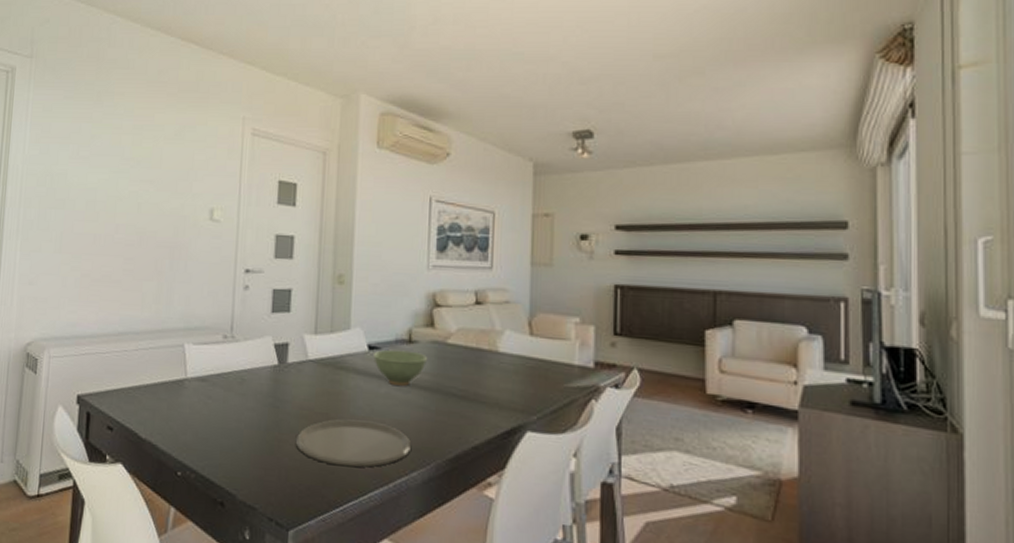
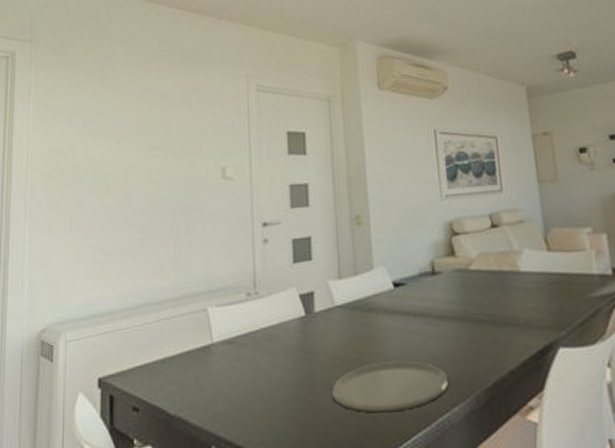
bowl: present [374,349,428,386] -> none [400,282,454,320]

